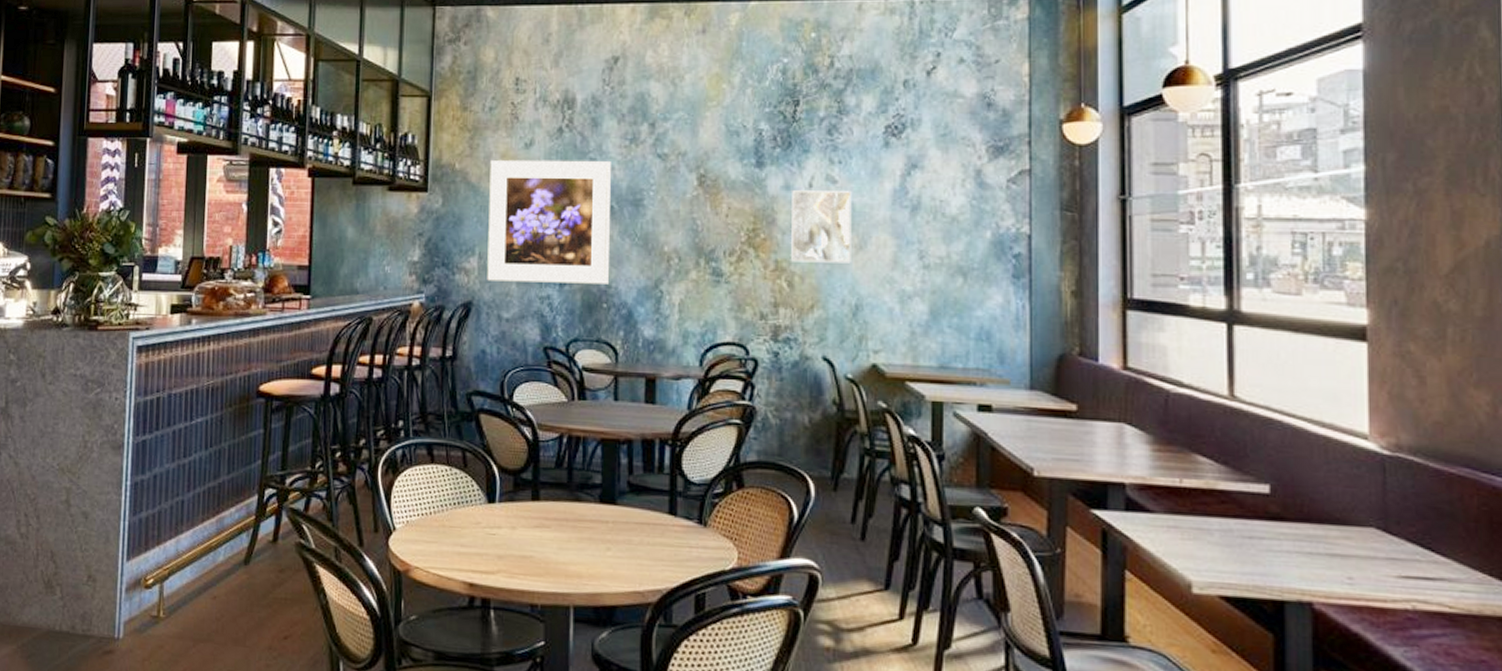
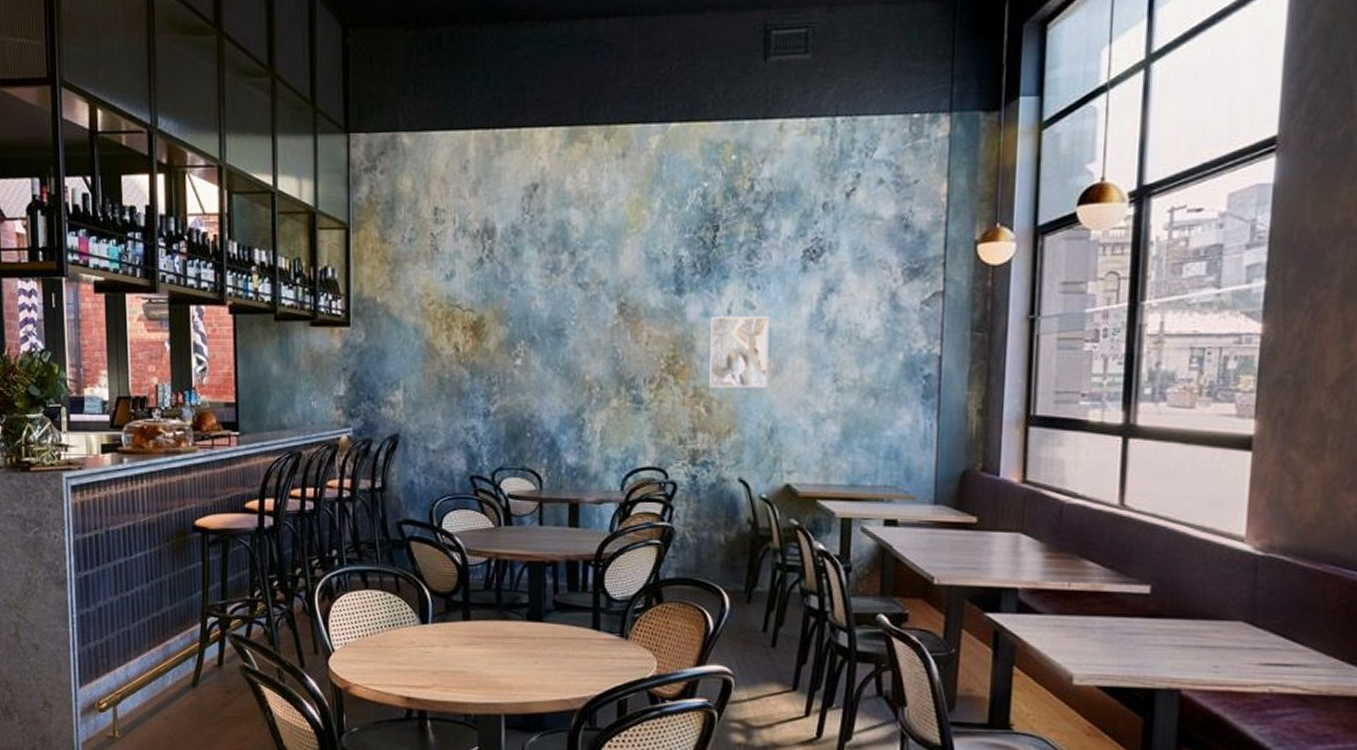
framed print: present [487,159,611,284] -> none [412,290,532,414]

